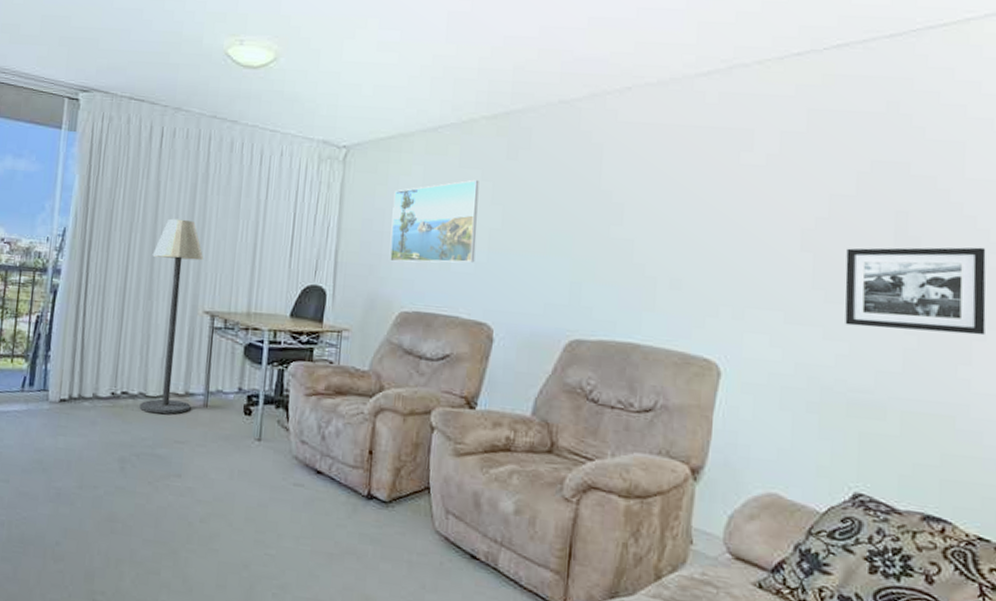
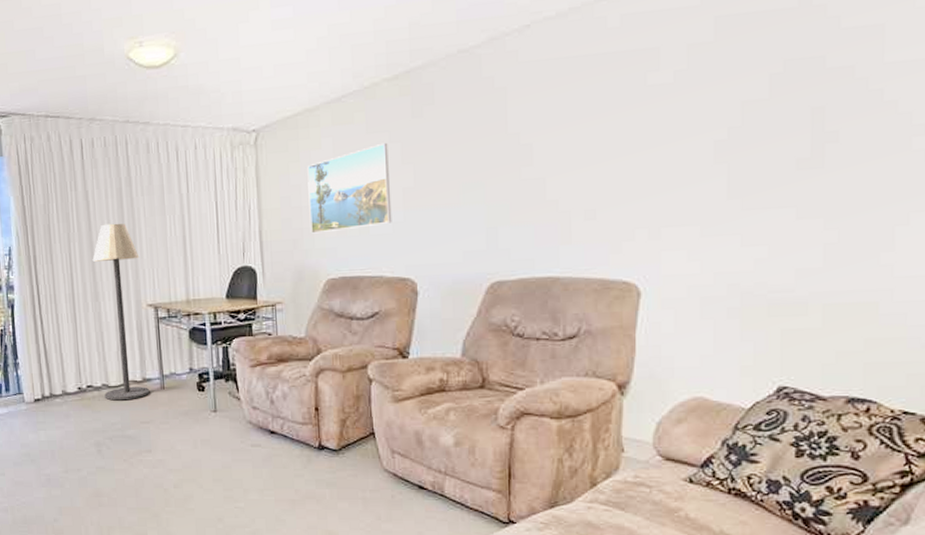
picture frame: present [845,247,986,336] -> none [761,131,909,229]

